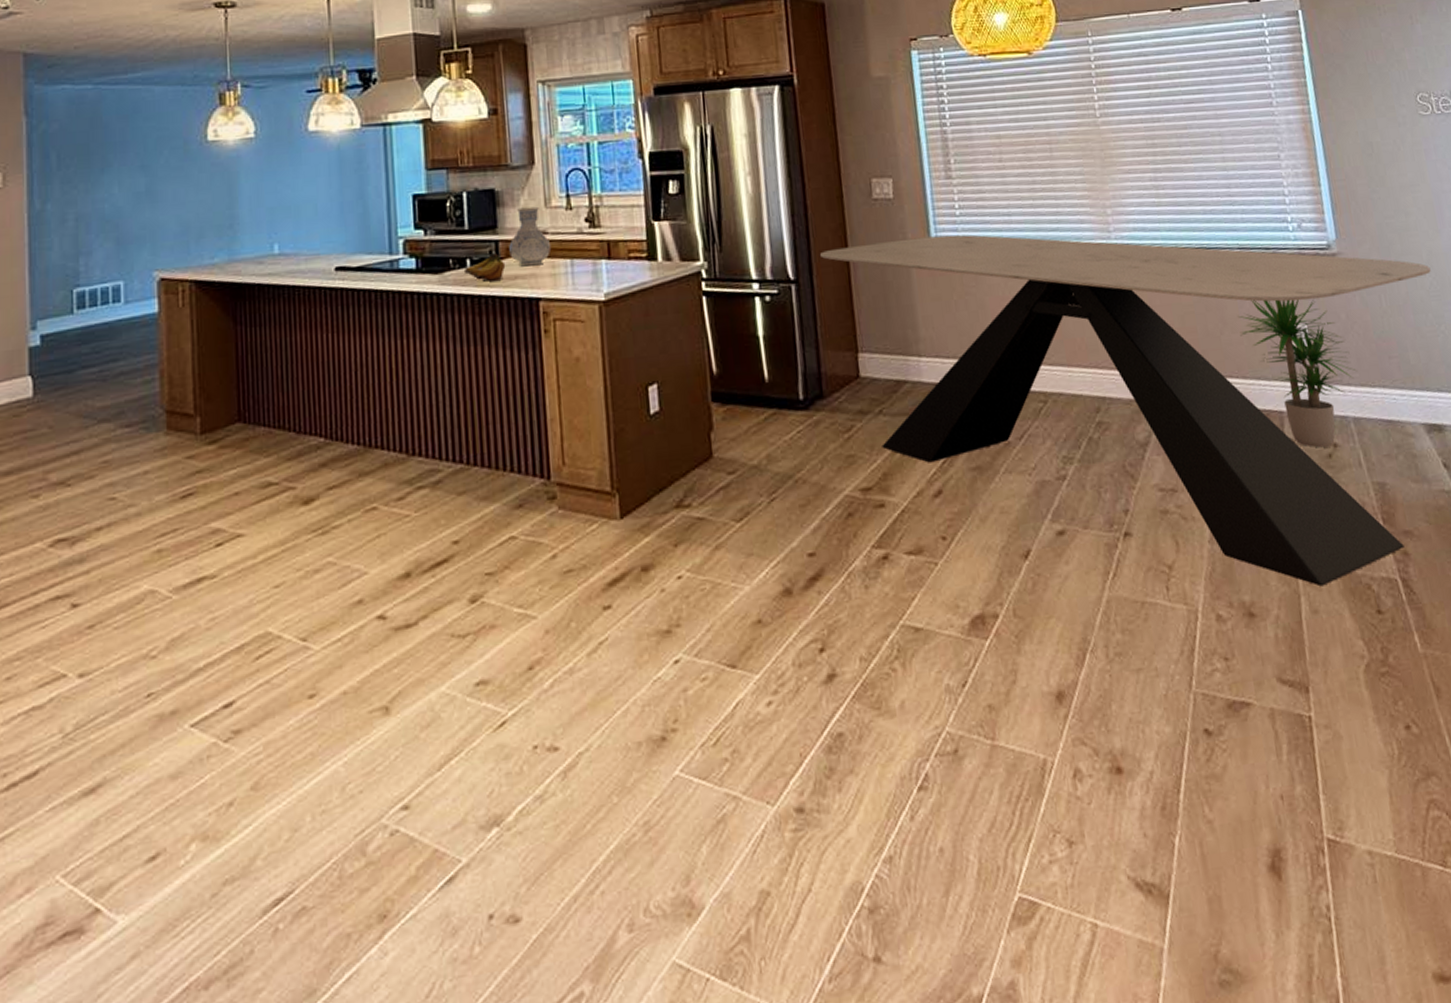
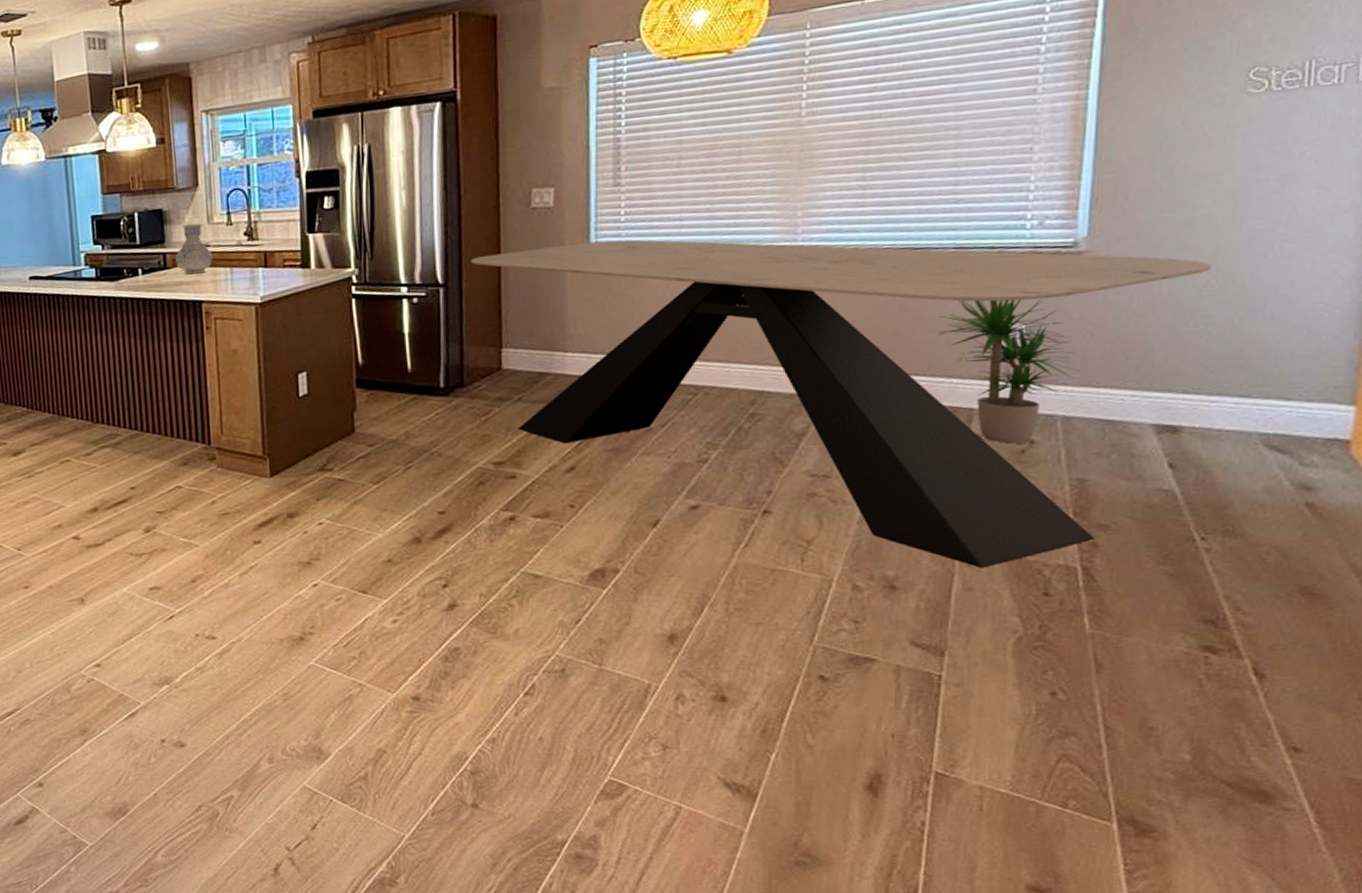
fruit: present [463,253,506,281] -> none [136,263,173,287]

